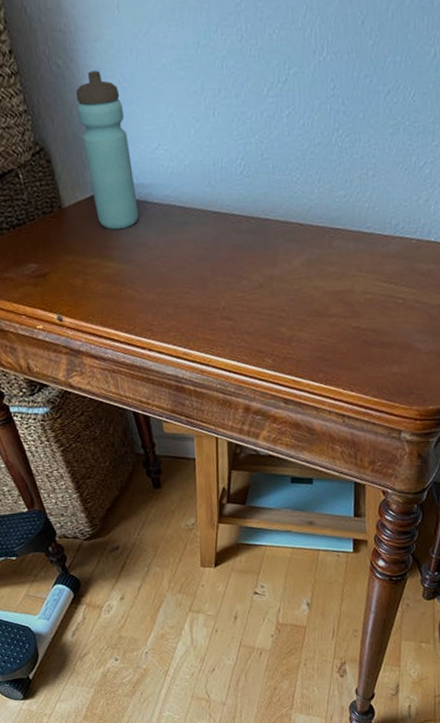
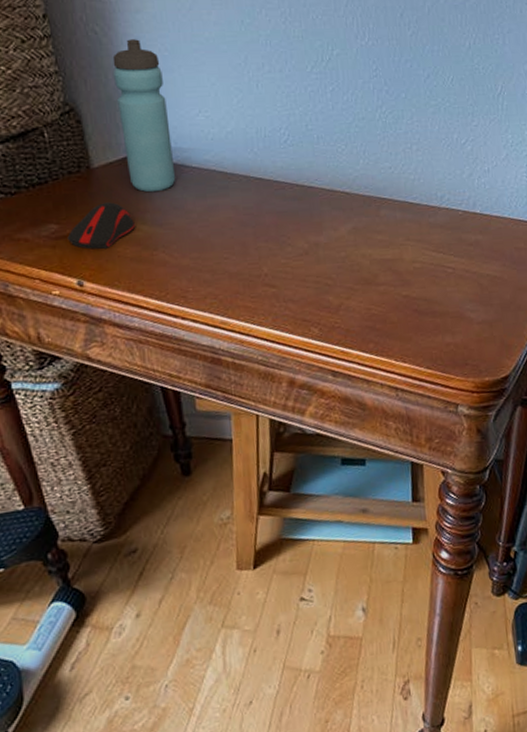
computer mouse: none [46,240,105,287] -> present [67,202,136,250]

